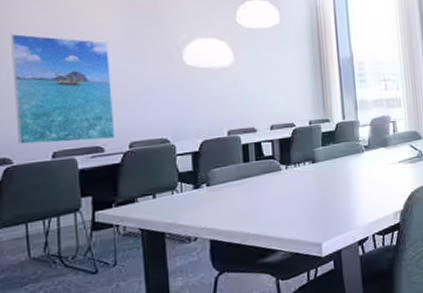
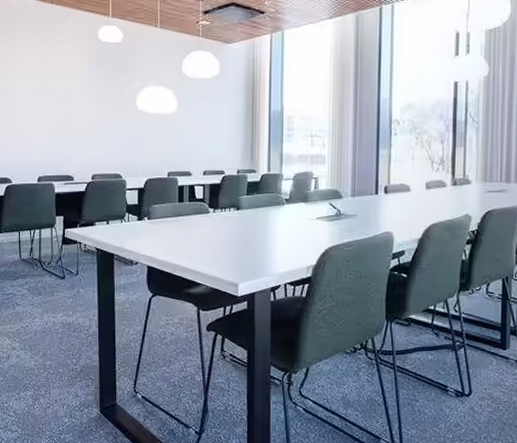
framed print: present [11,34,116,145] -> none [14,77,82,170]

